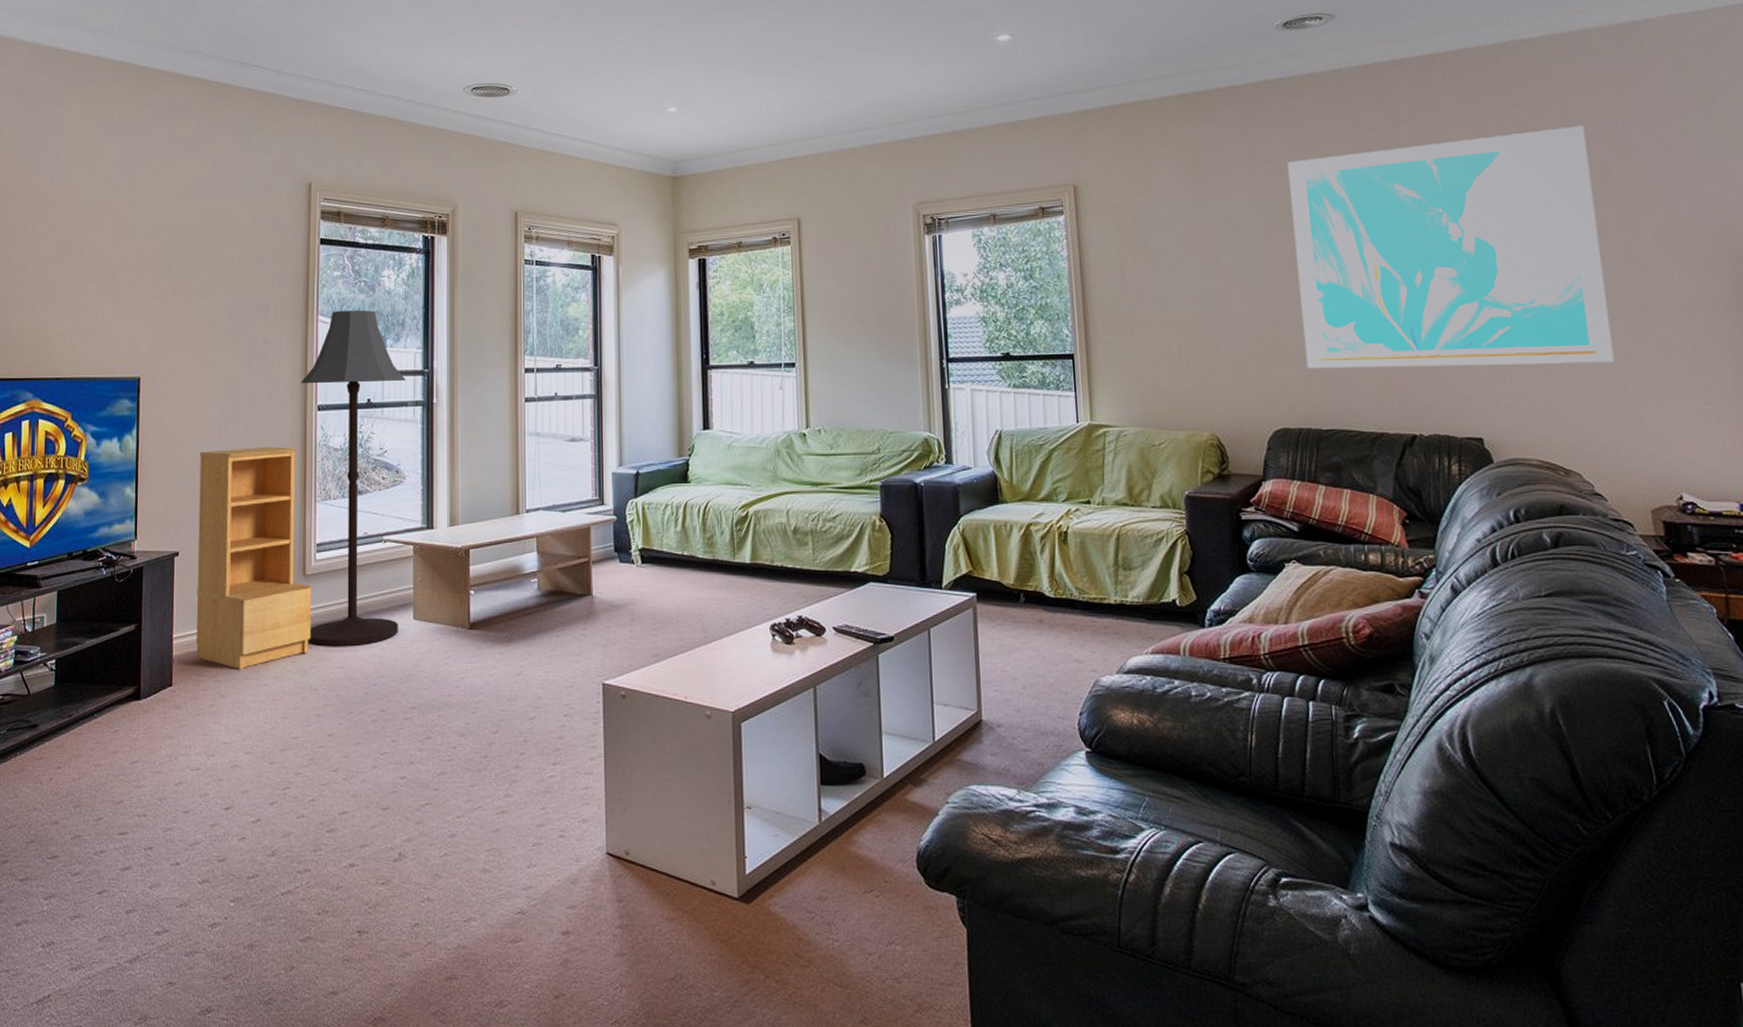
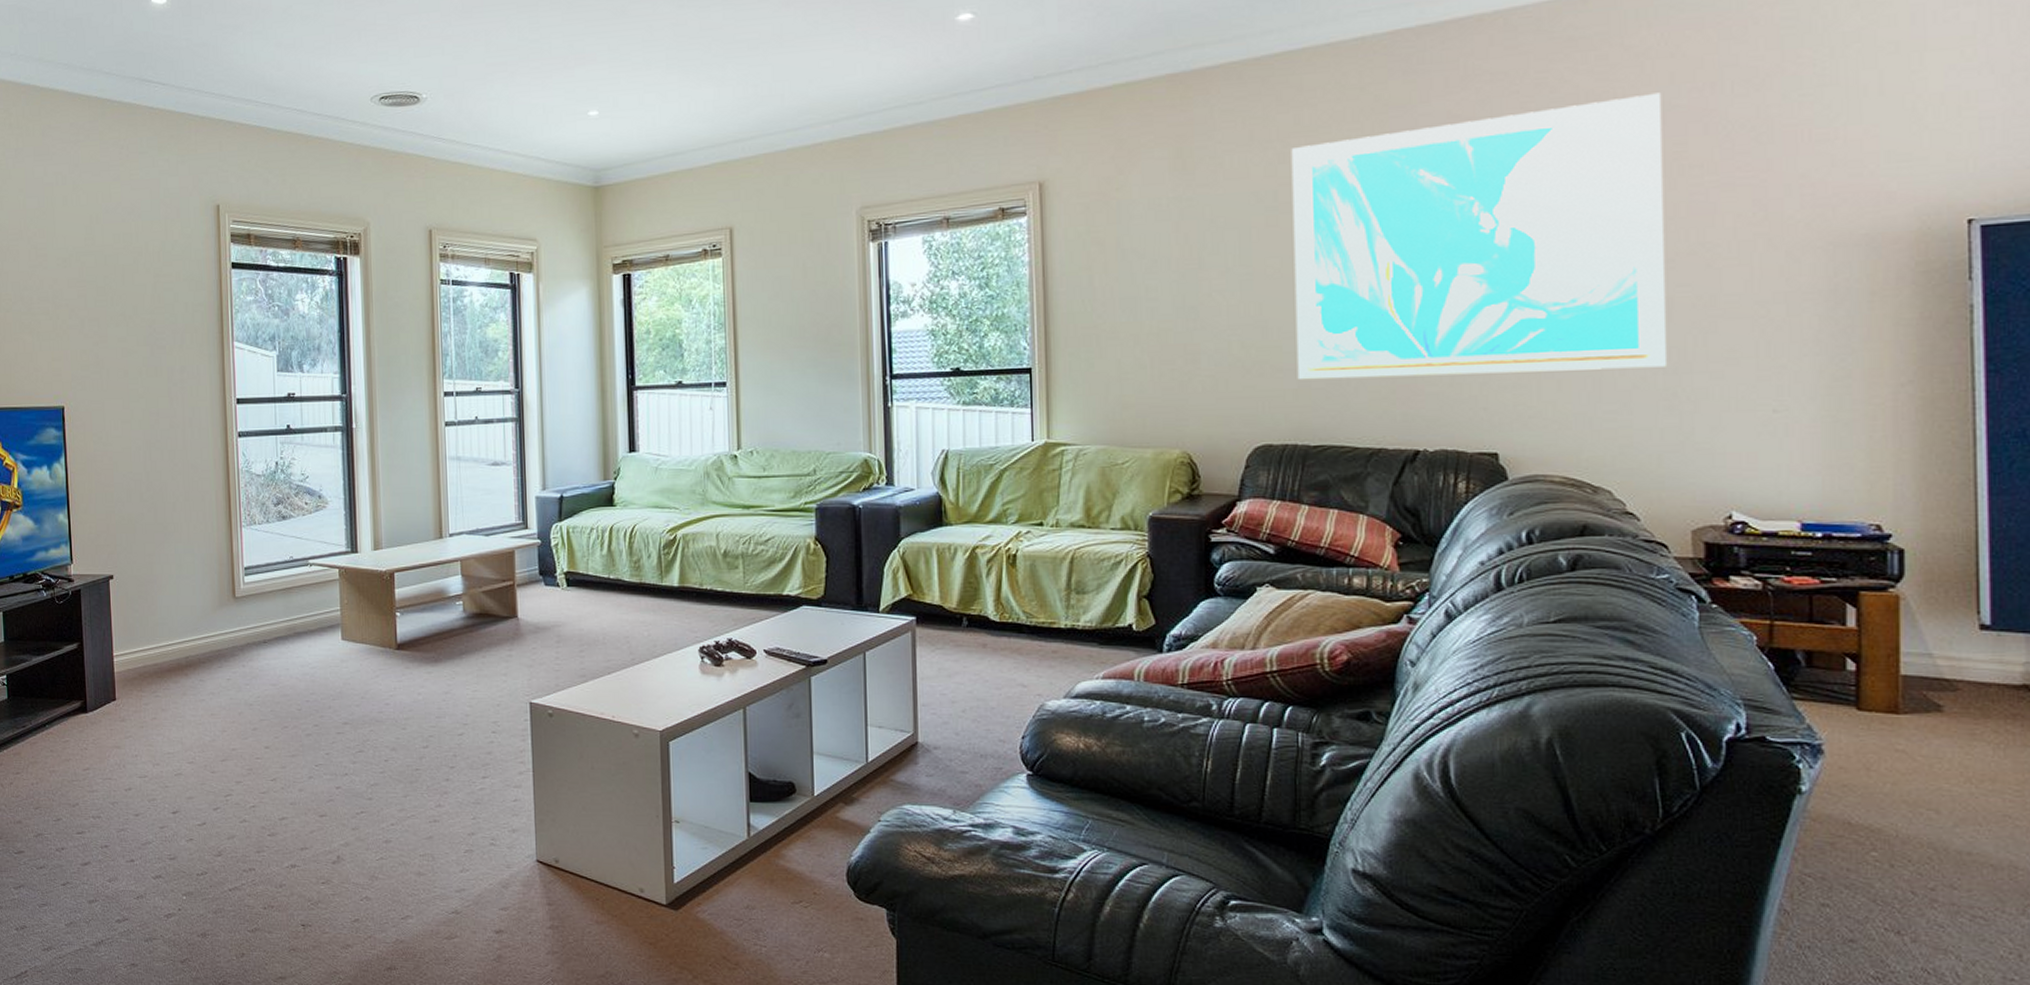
bookshelf: present [196,447,312,670] -> none [126,473,244,686]
floor lamp: present [301,310,406,647] -> none [220,335,327,666]

